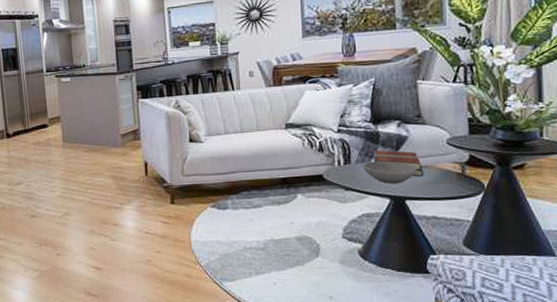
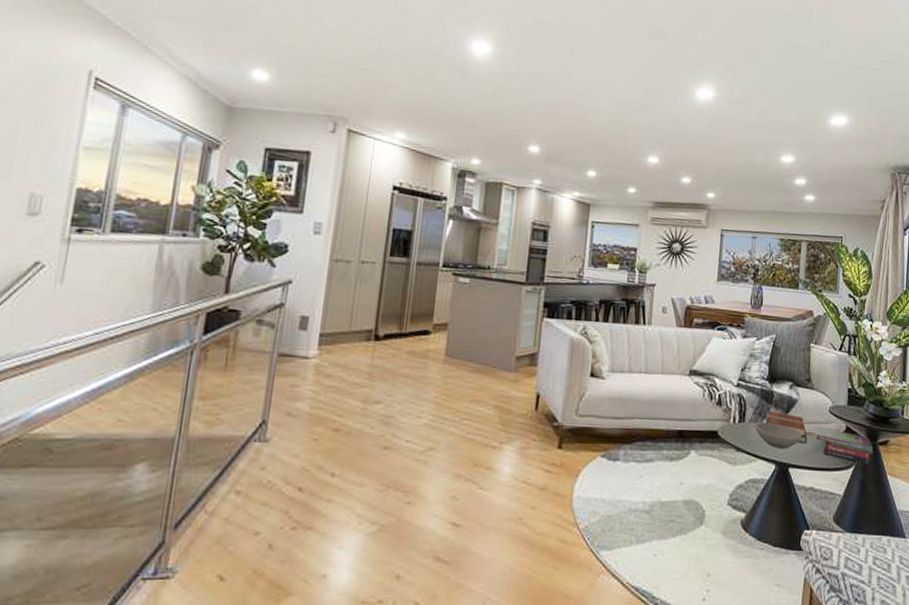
books: none [432,158,506,190] -> present [815,426,873,465]

